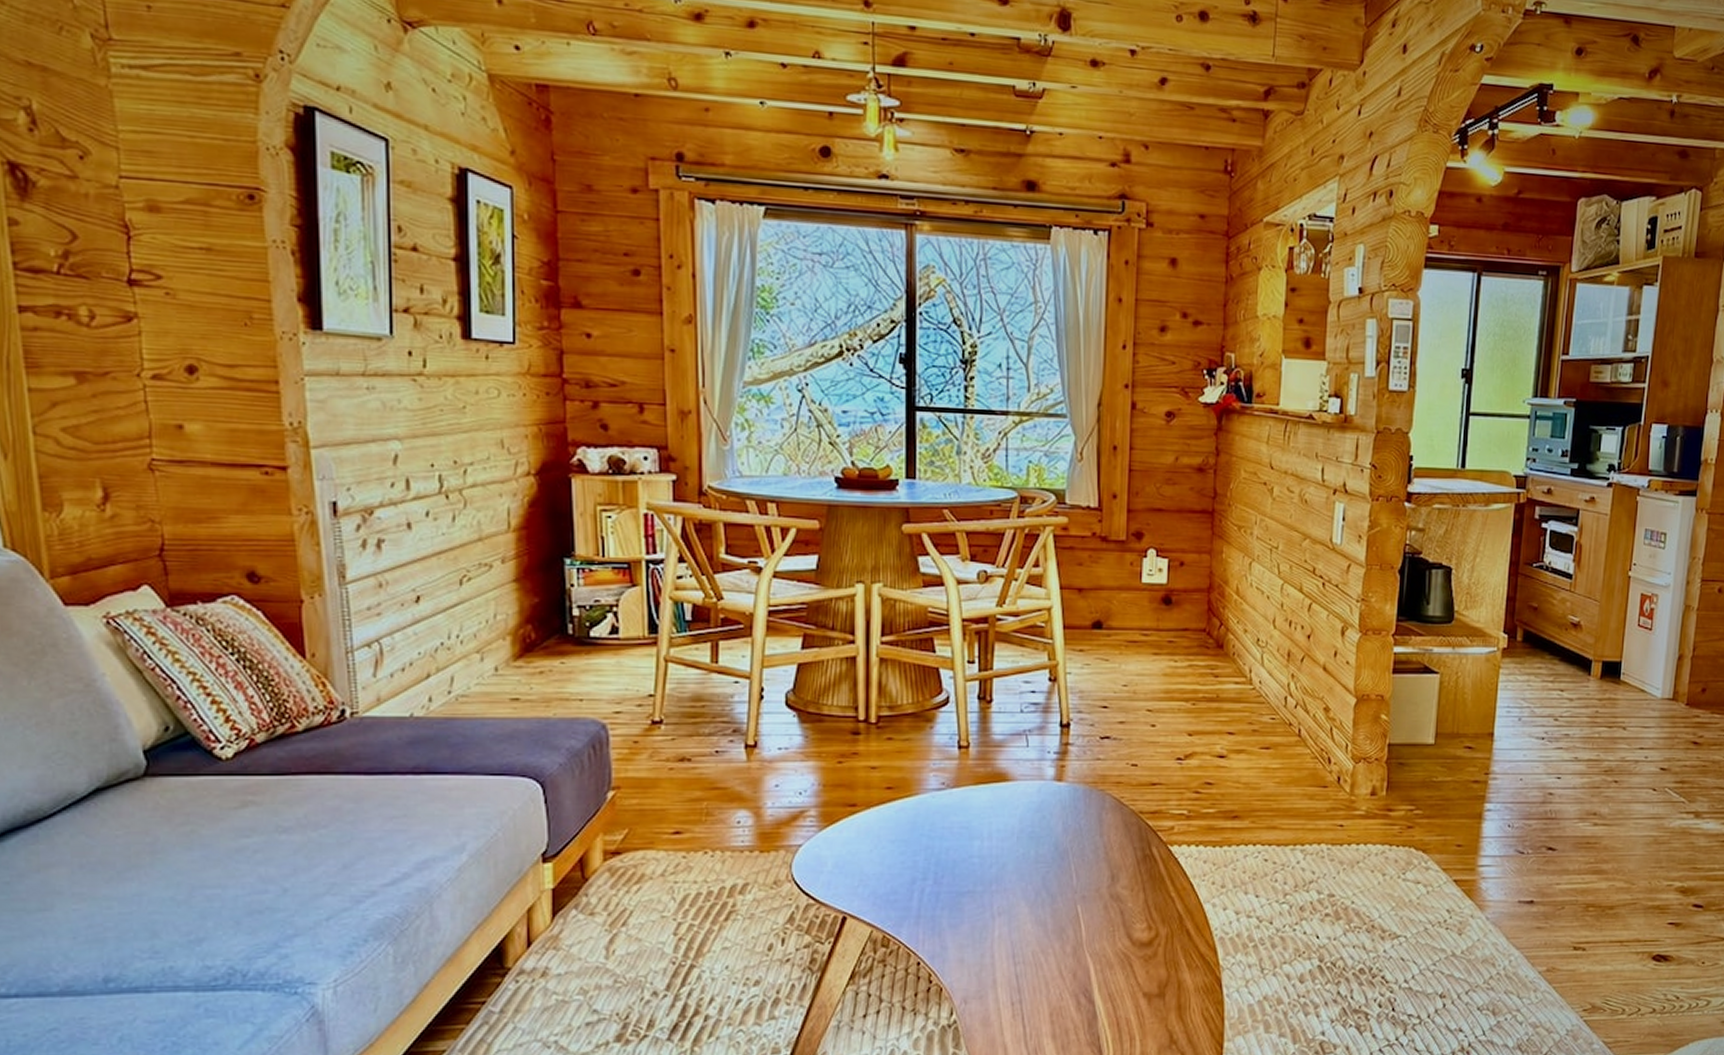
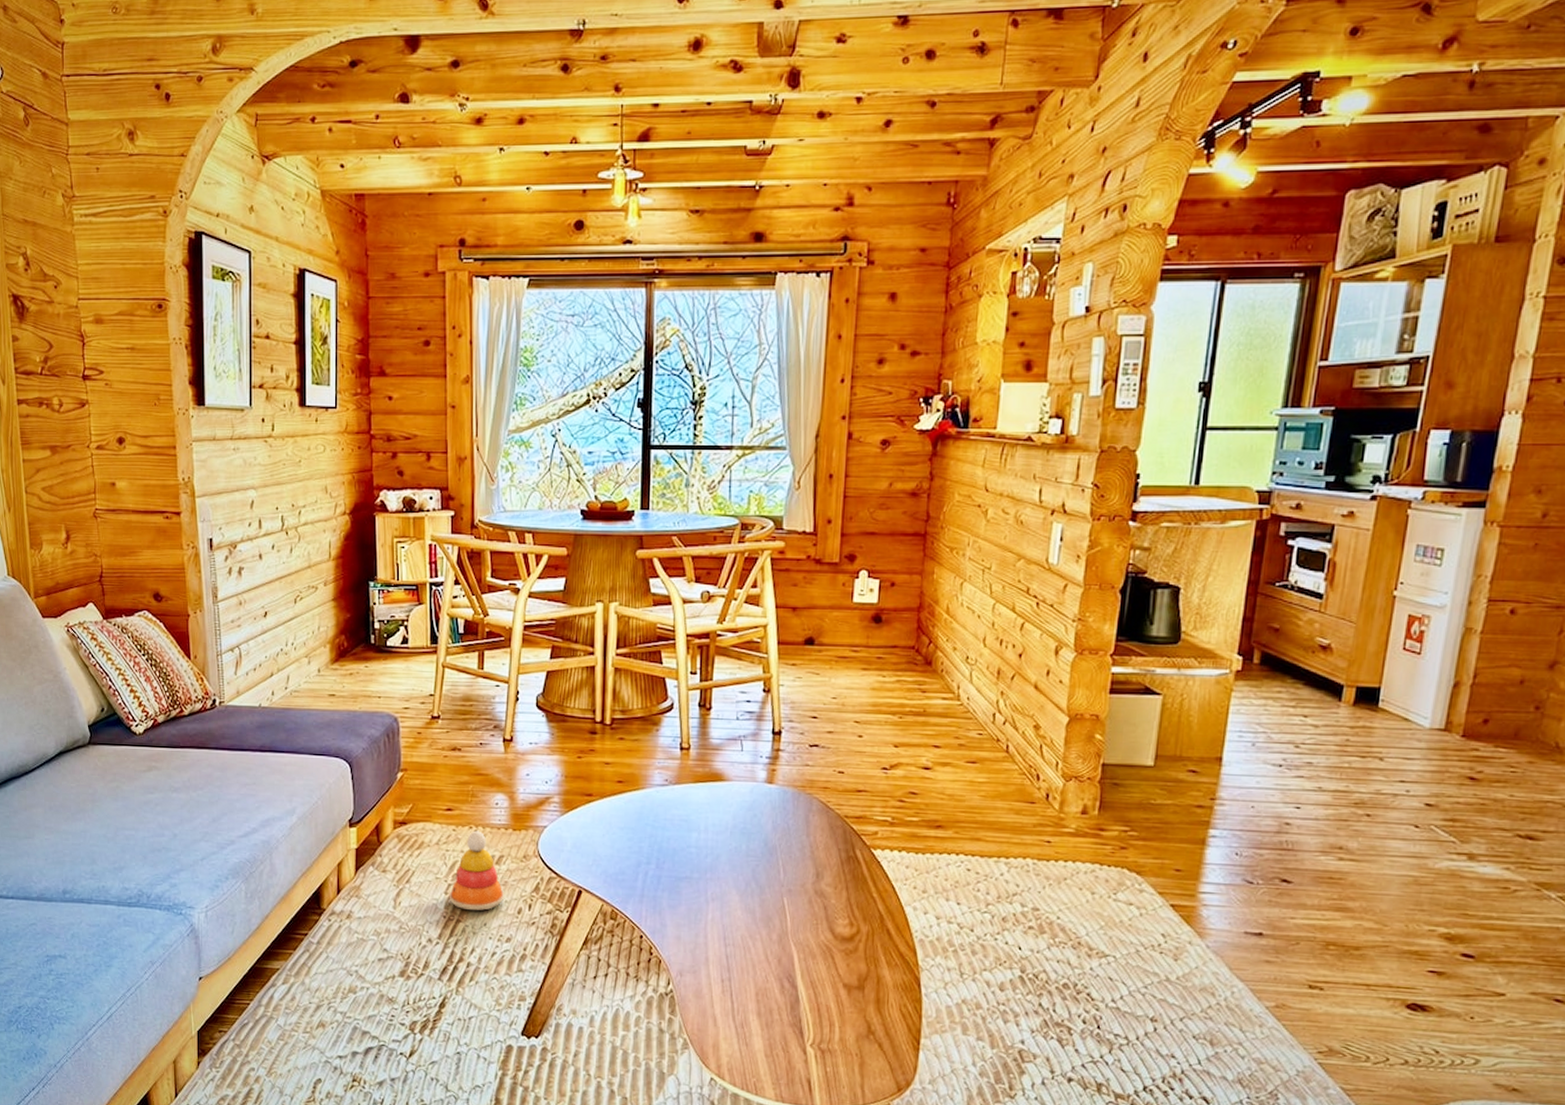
stacking toy: none [679,856,751,953] -> present [449,831,505,911]

